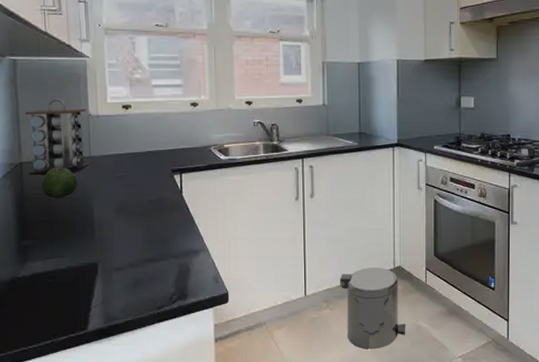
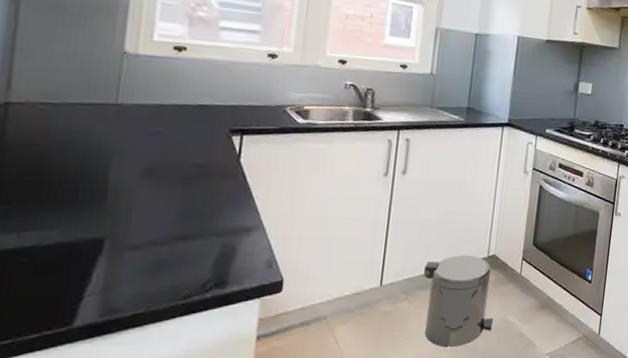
spice rack: present [24,99,90,176] -> none [16,27,121,123]
fruit: present [41,166,77,199] -> none [34,112,91,154]

